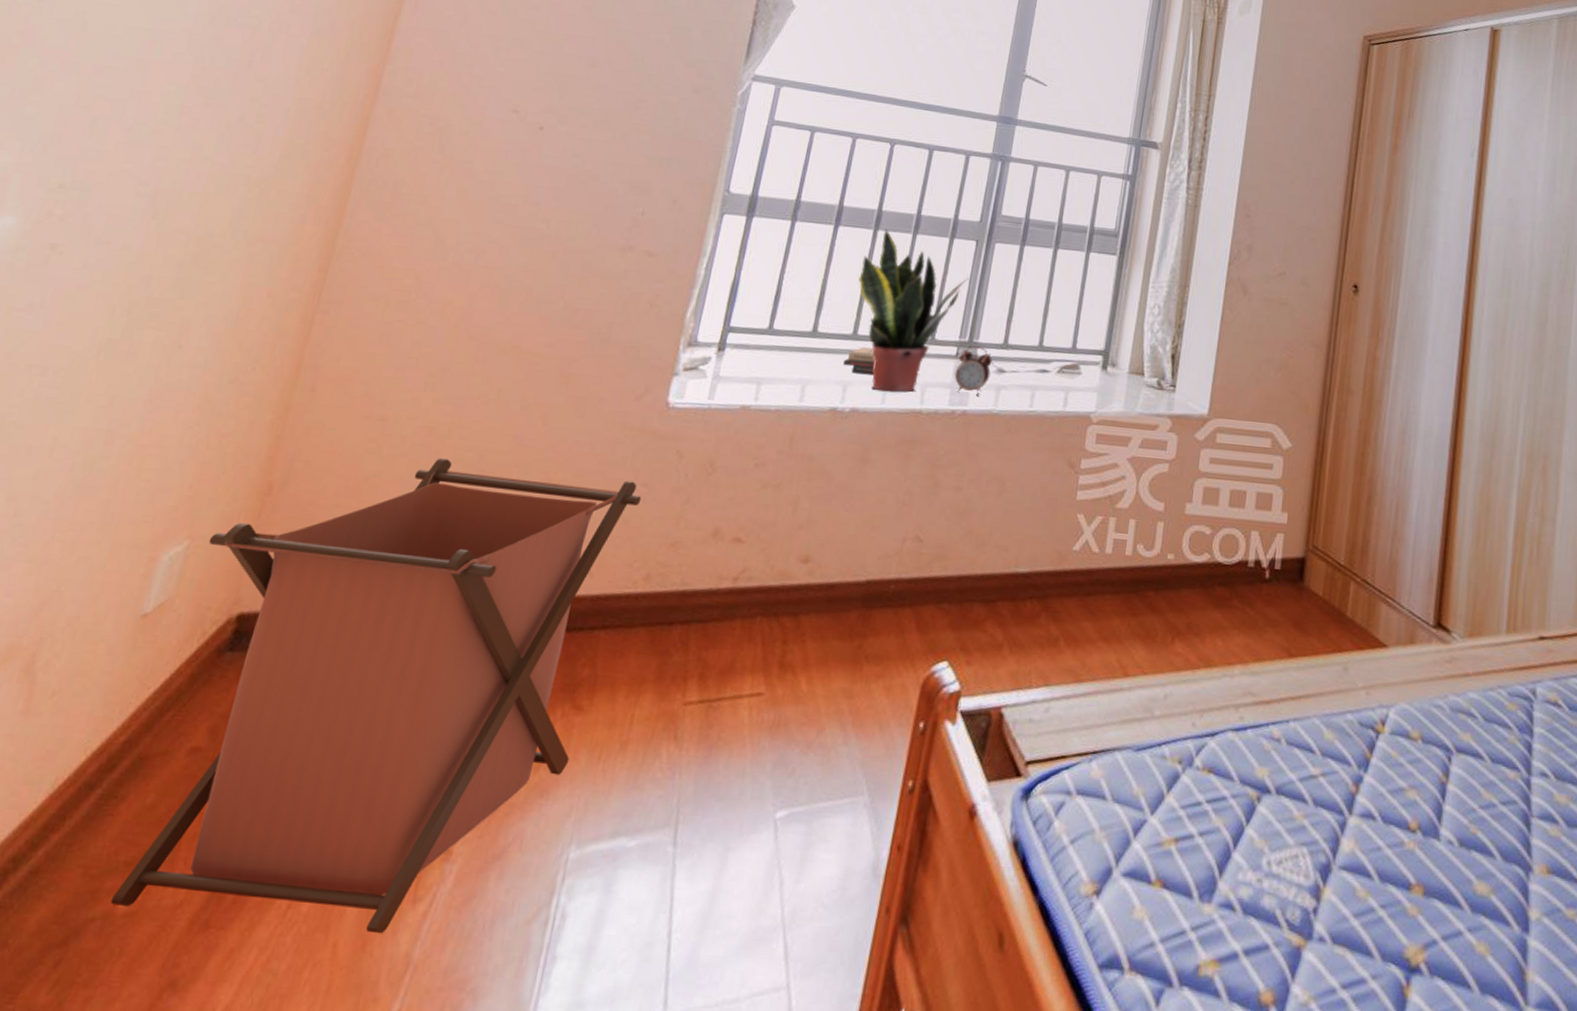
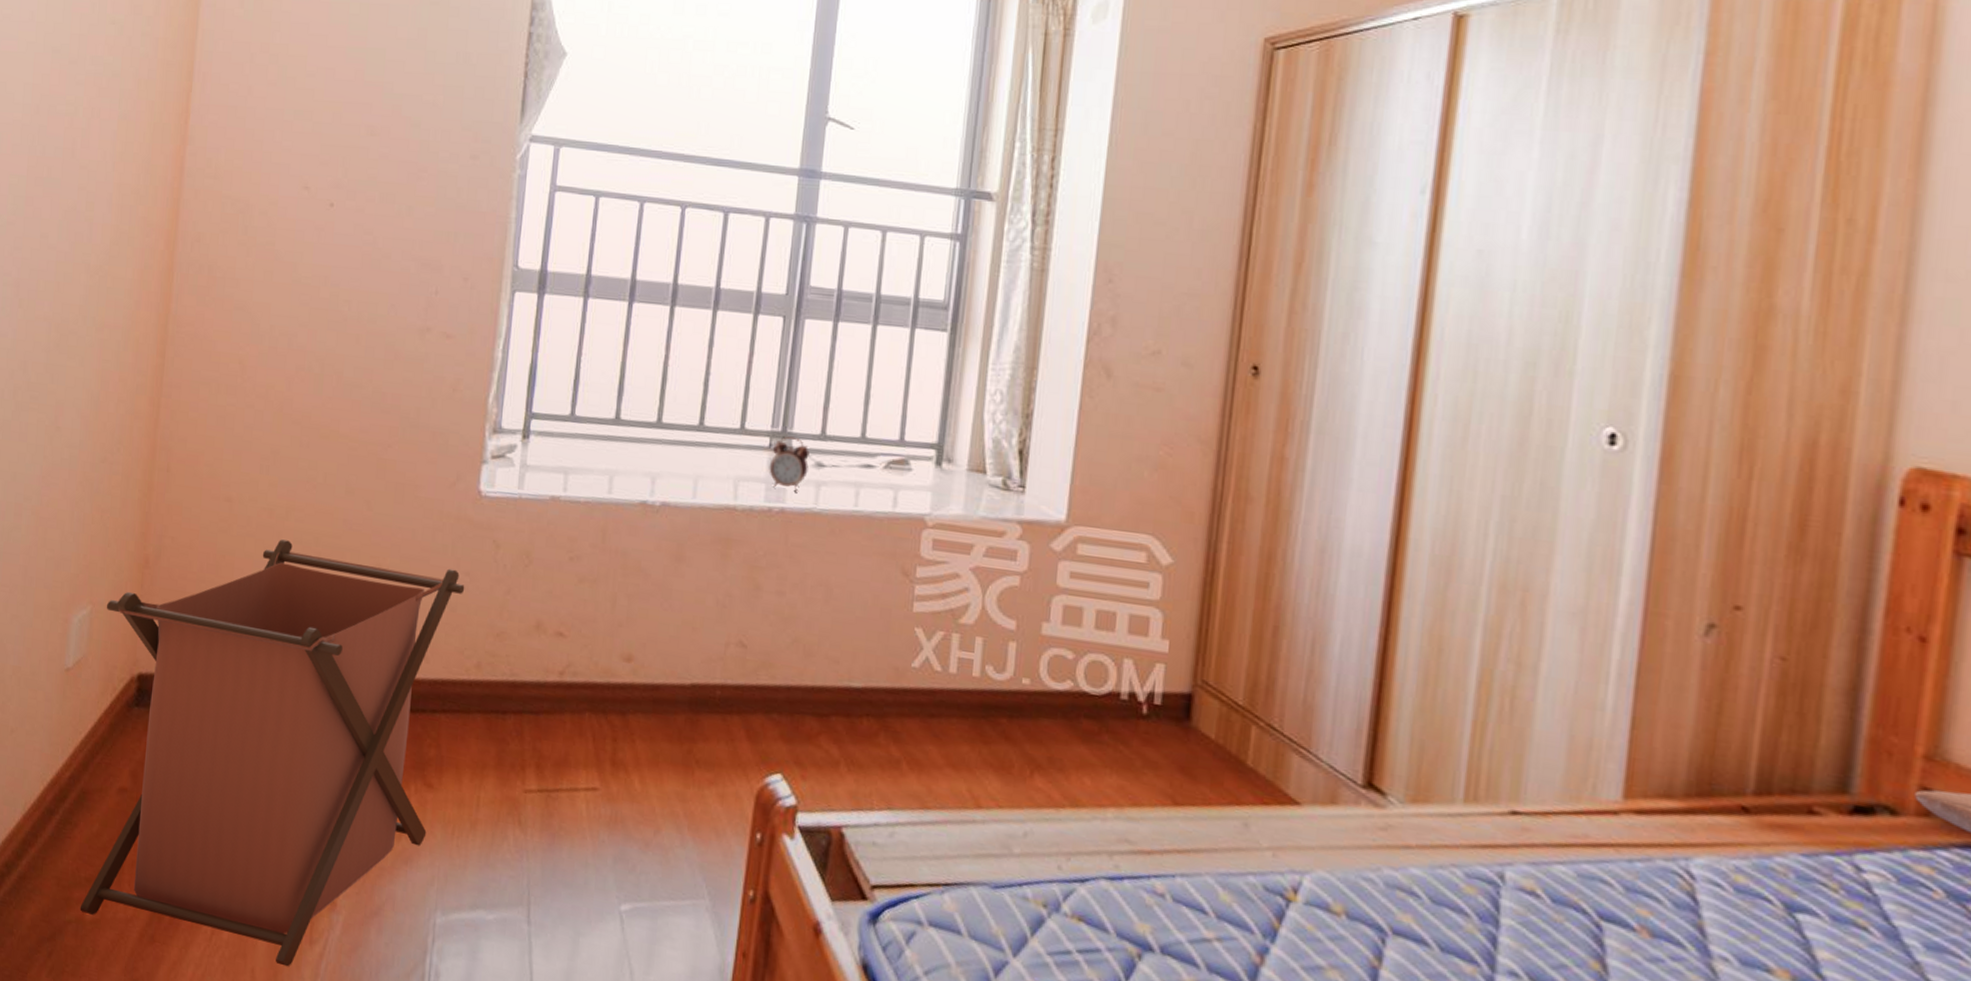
books: present [843,346,875,376] -> none [650,435,683,467]
potted plant: present [858,229,969,394] -> none [658,305,778,488]

